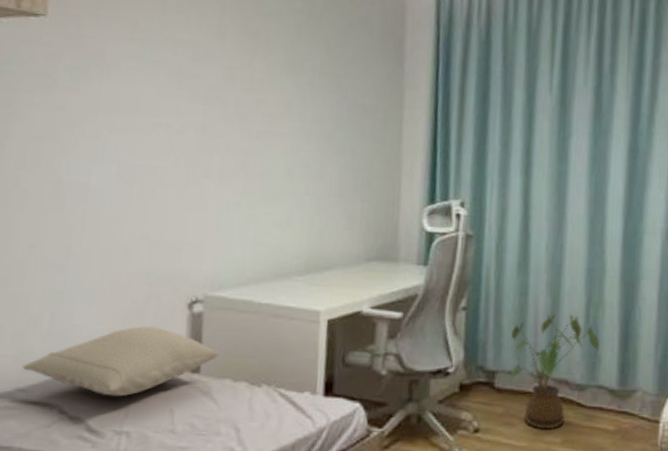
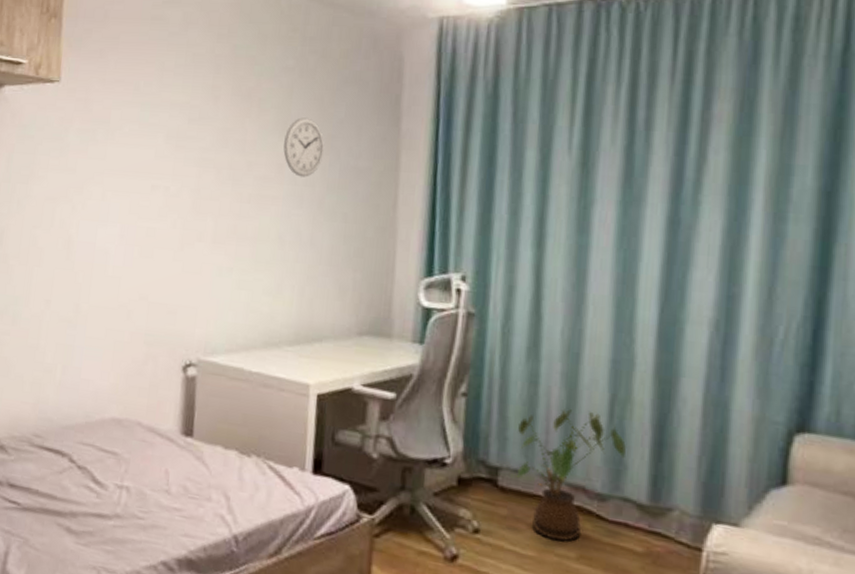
pillow: present [22,325,219,397] -> none [39,384,211,452]
wall clock: none [292,57,332,114] -> present [283,117,324,177]

